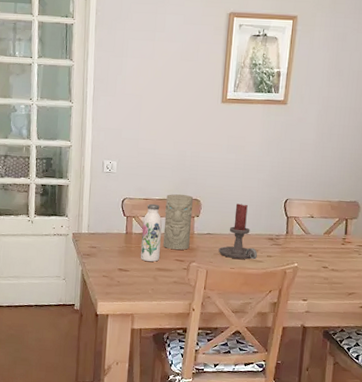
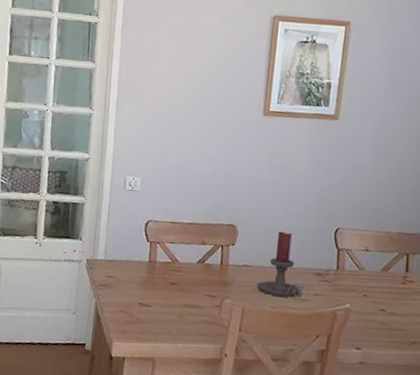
water bottle: present [140,203,162,262] -> none [164,228,192,296]
decorative vase: present [162,194,194,250] -> none [191,217,229,284]

